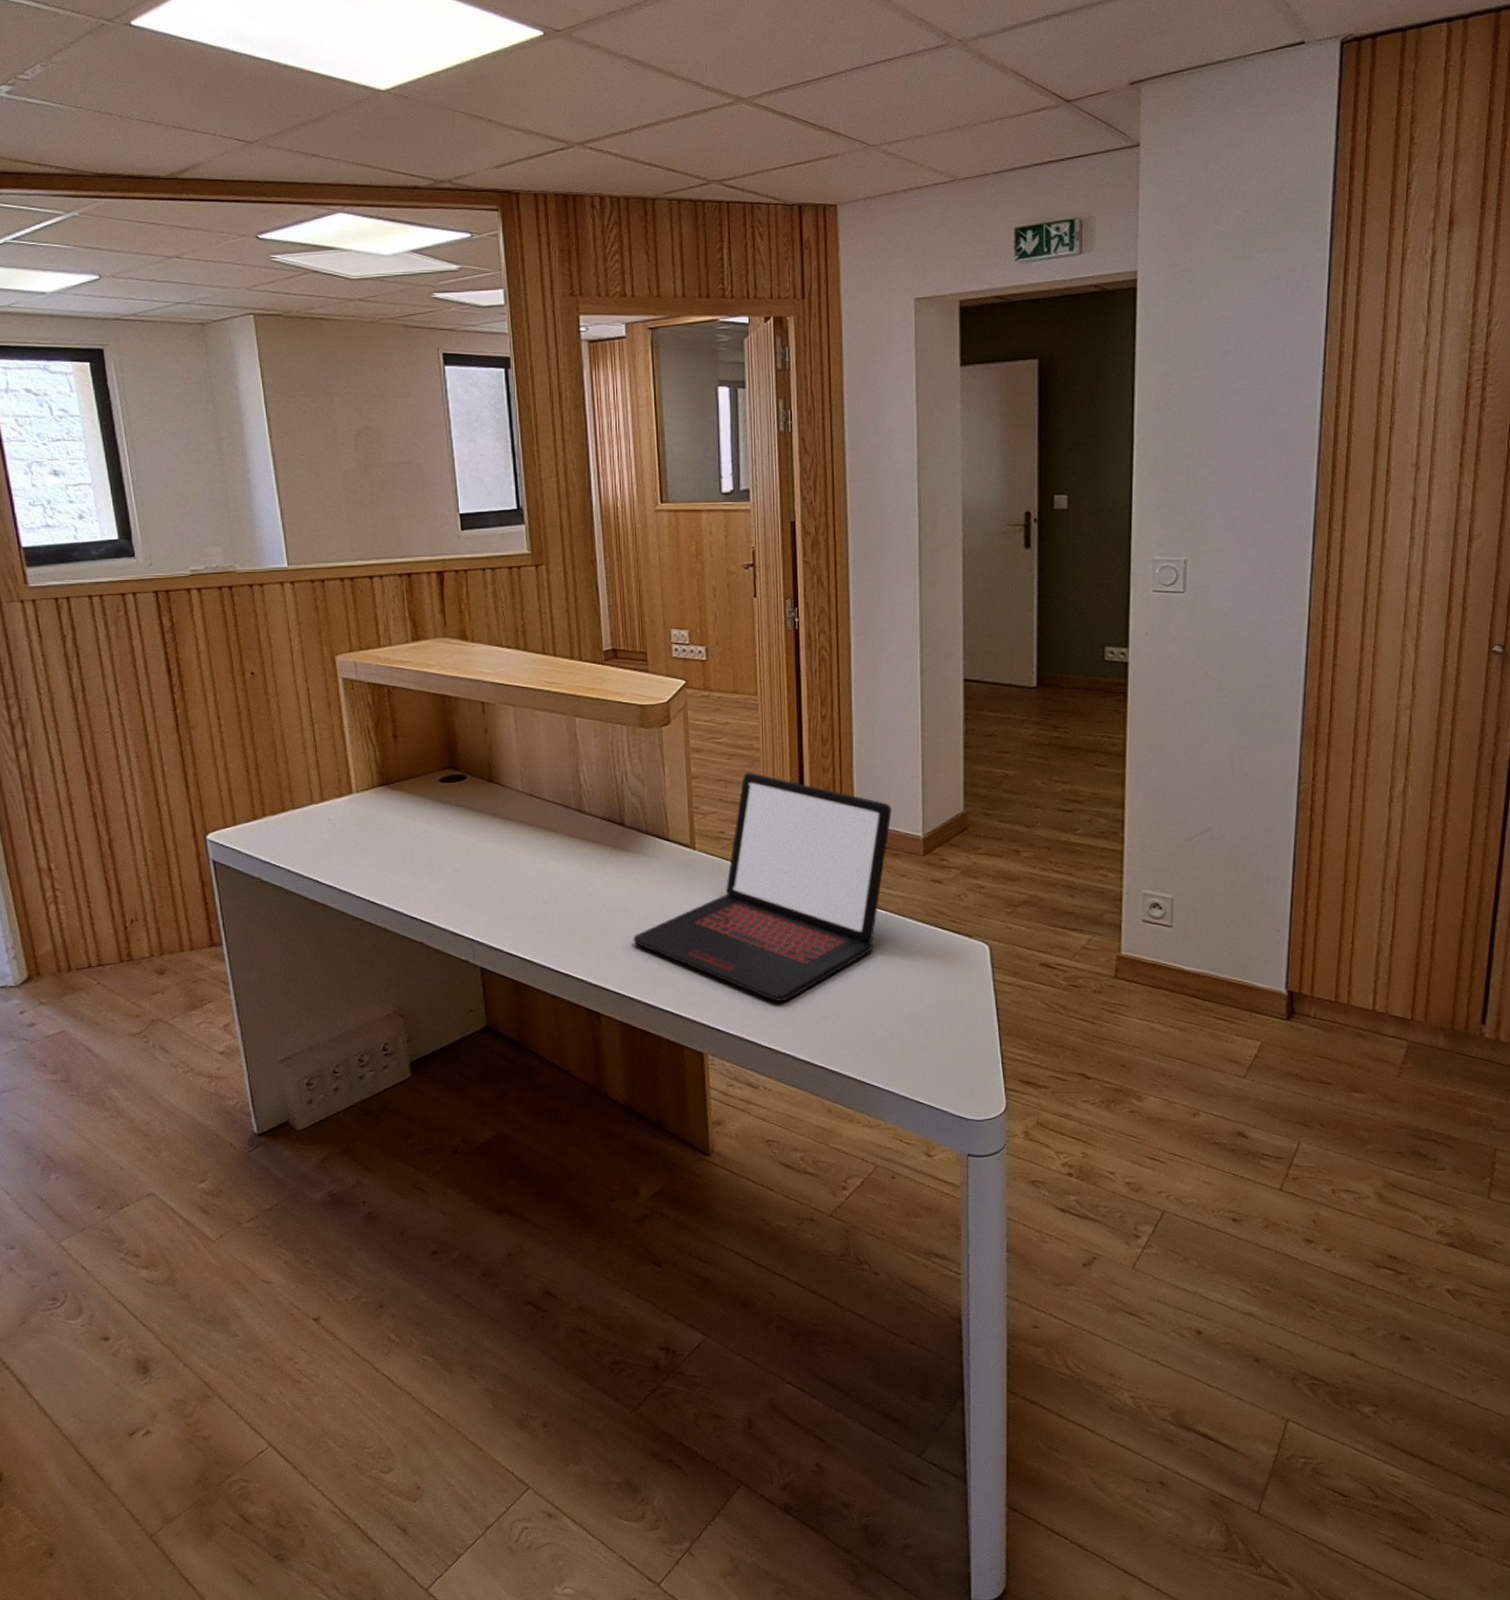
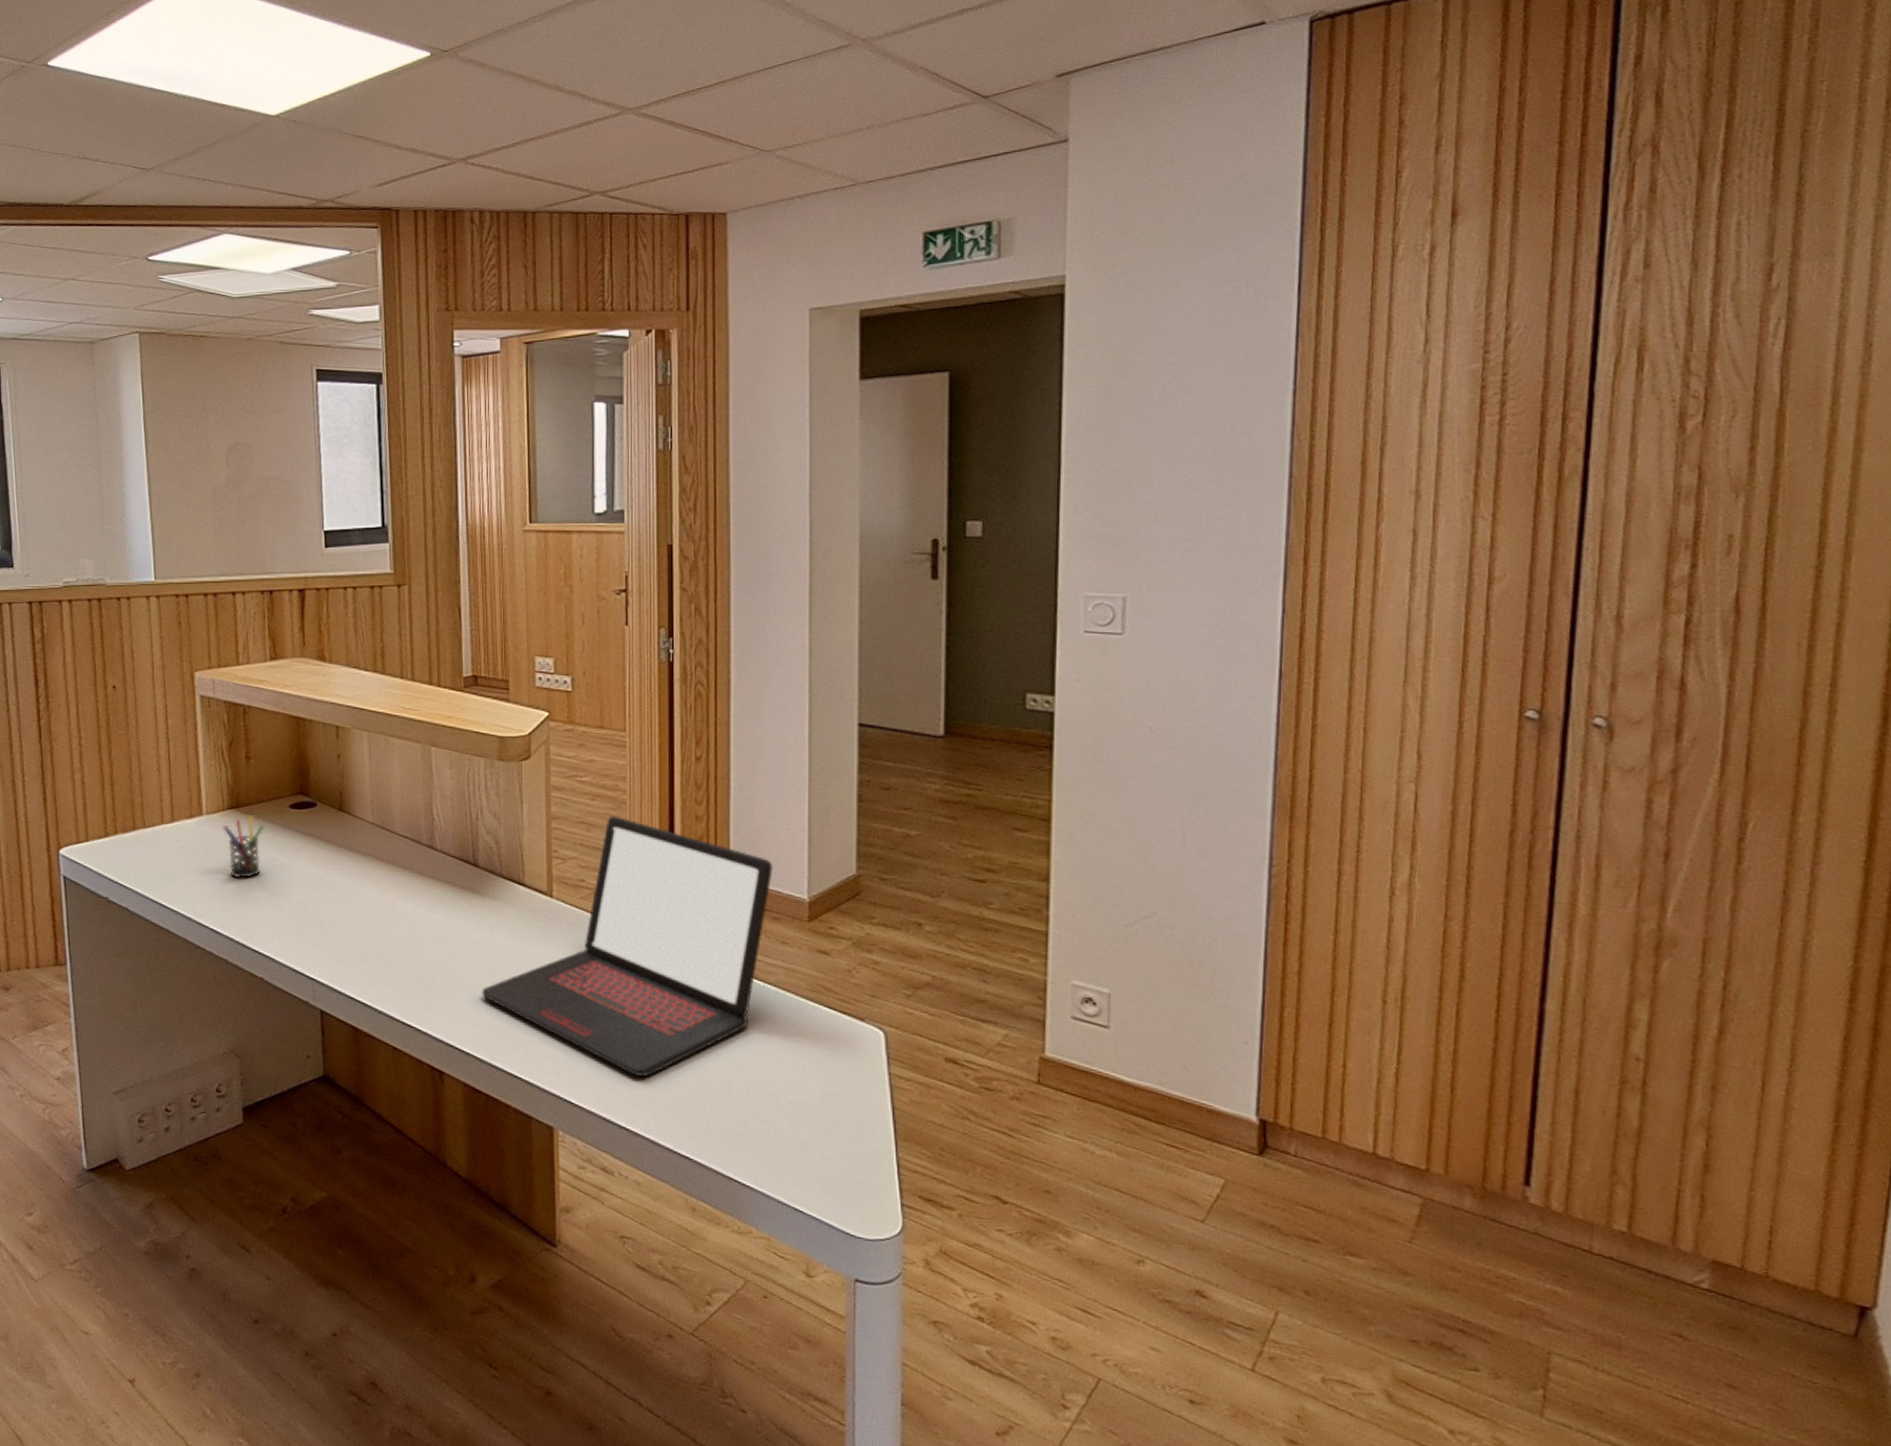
pen holder: none [374,791,416,852] -> present [223,816,265,879]

